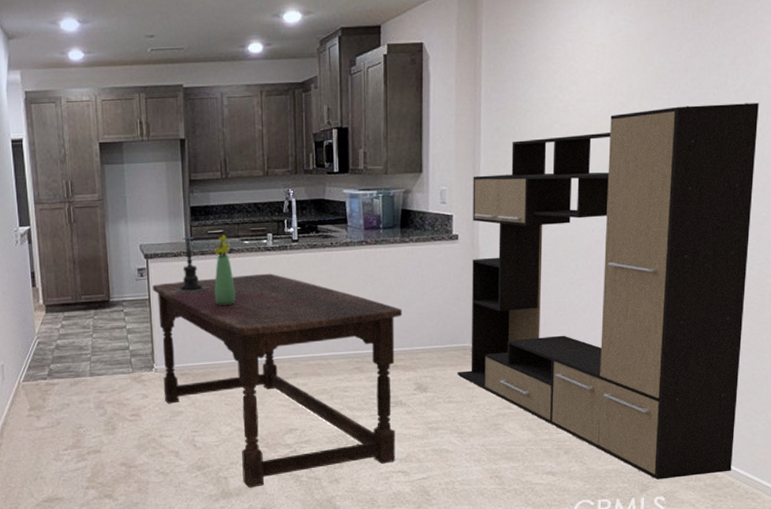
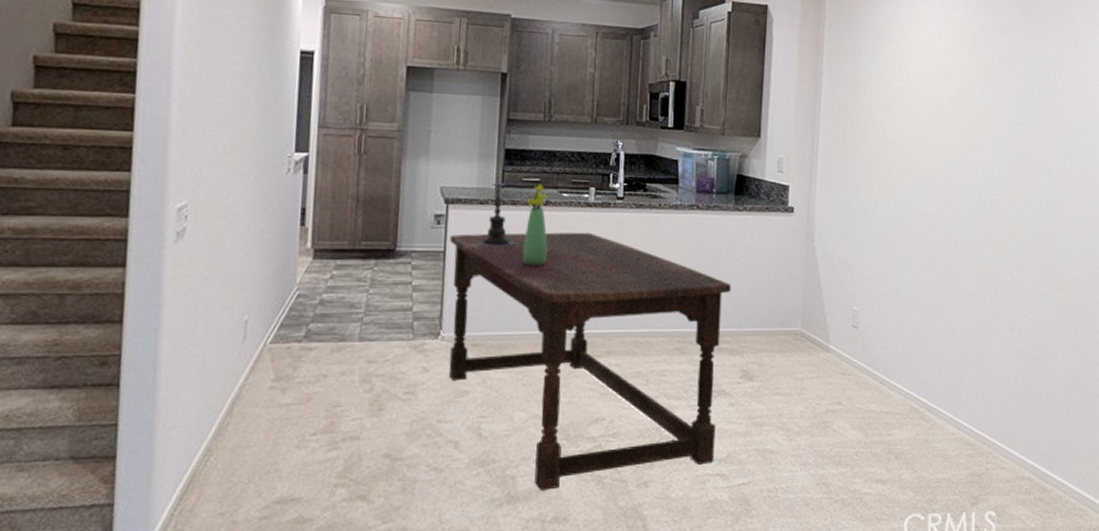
media console: present [457,102,759,480] -> none [786,98,1078,492]

